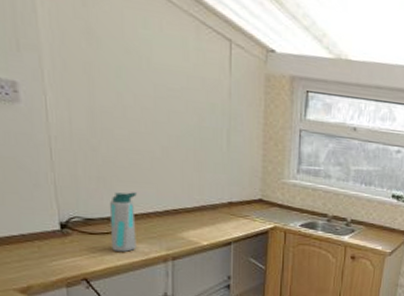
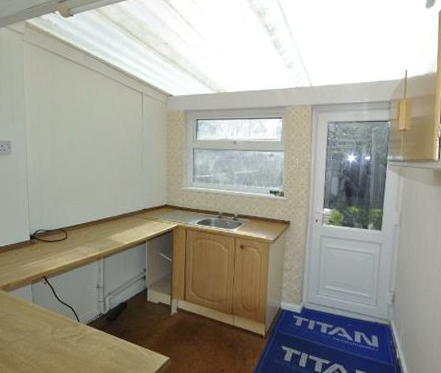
water bottle: present [109,192,137,252] -> none [62,208,80,254]

